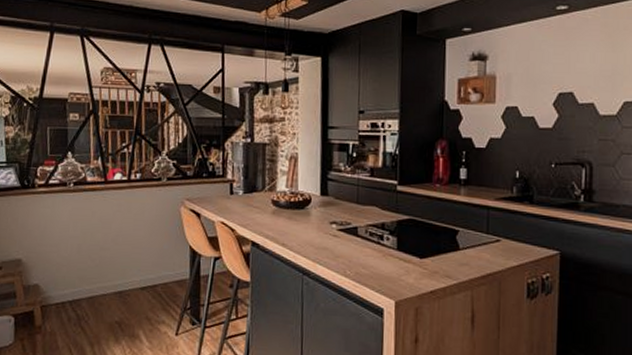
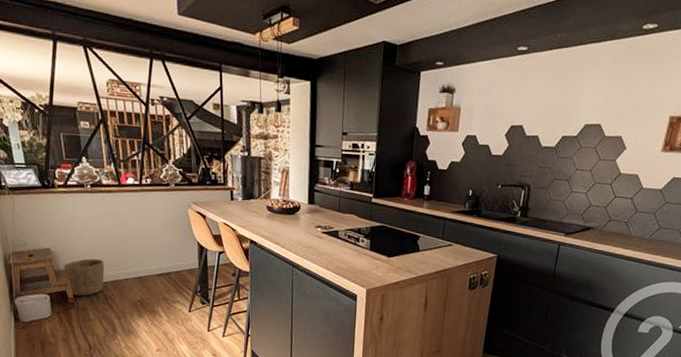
waste basket: none [33,269,80,318] -> present [63,258,104,296]

